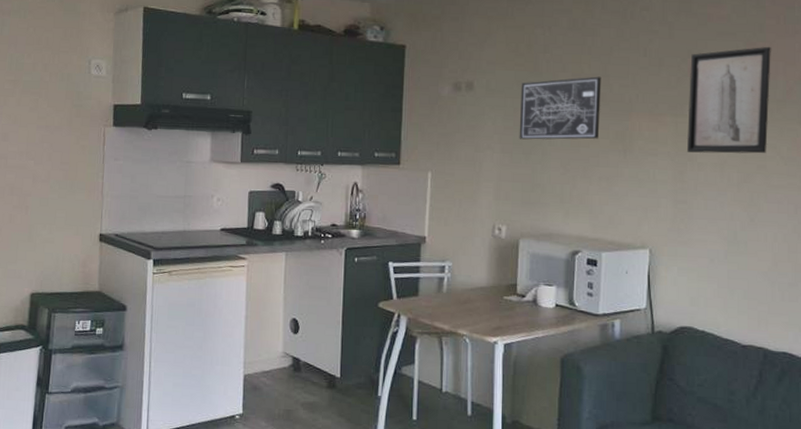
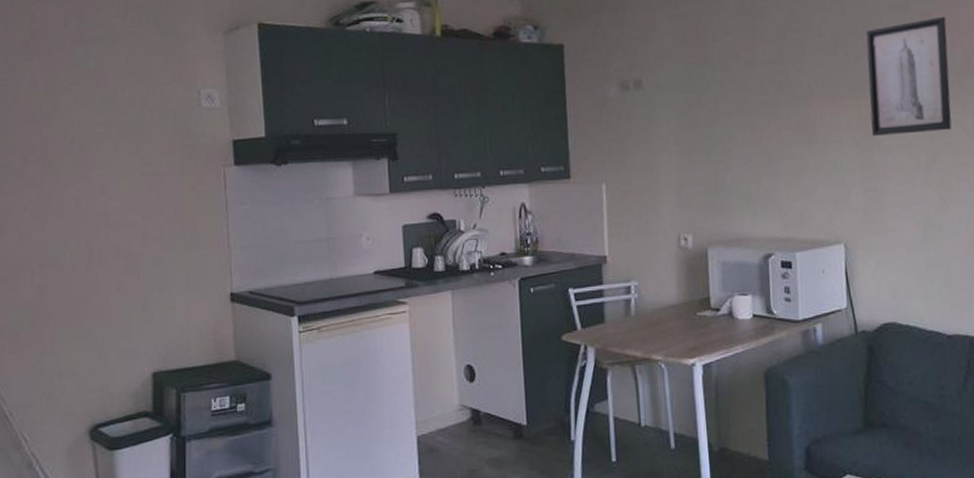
wall art: present [519,76,602,140] -> none [693,62,781,138]

